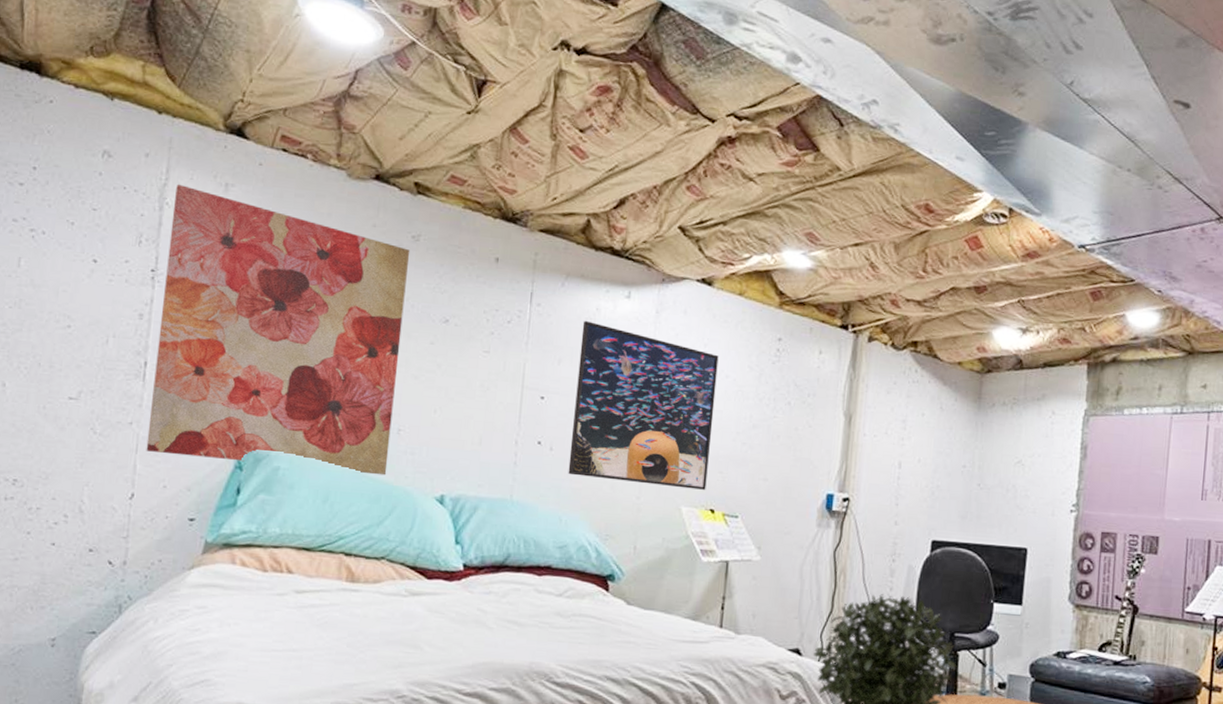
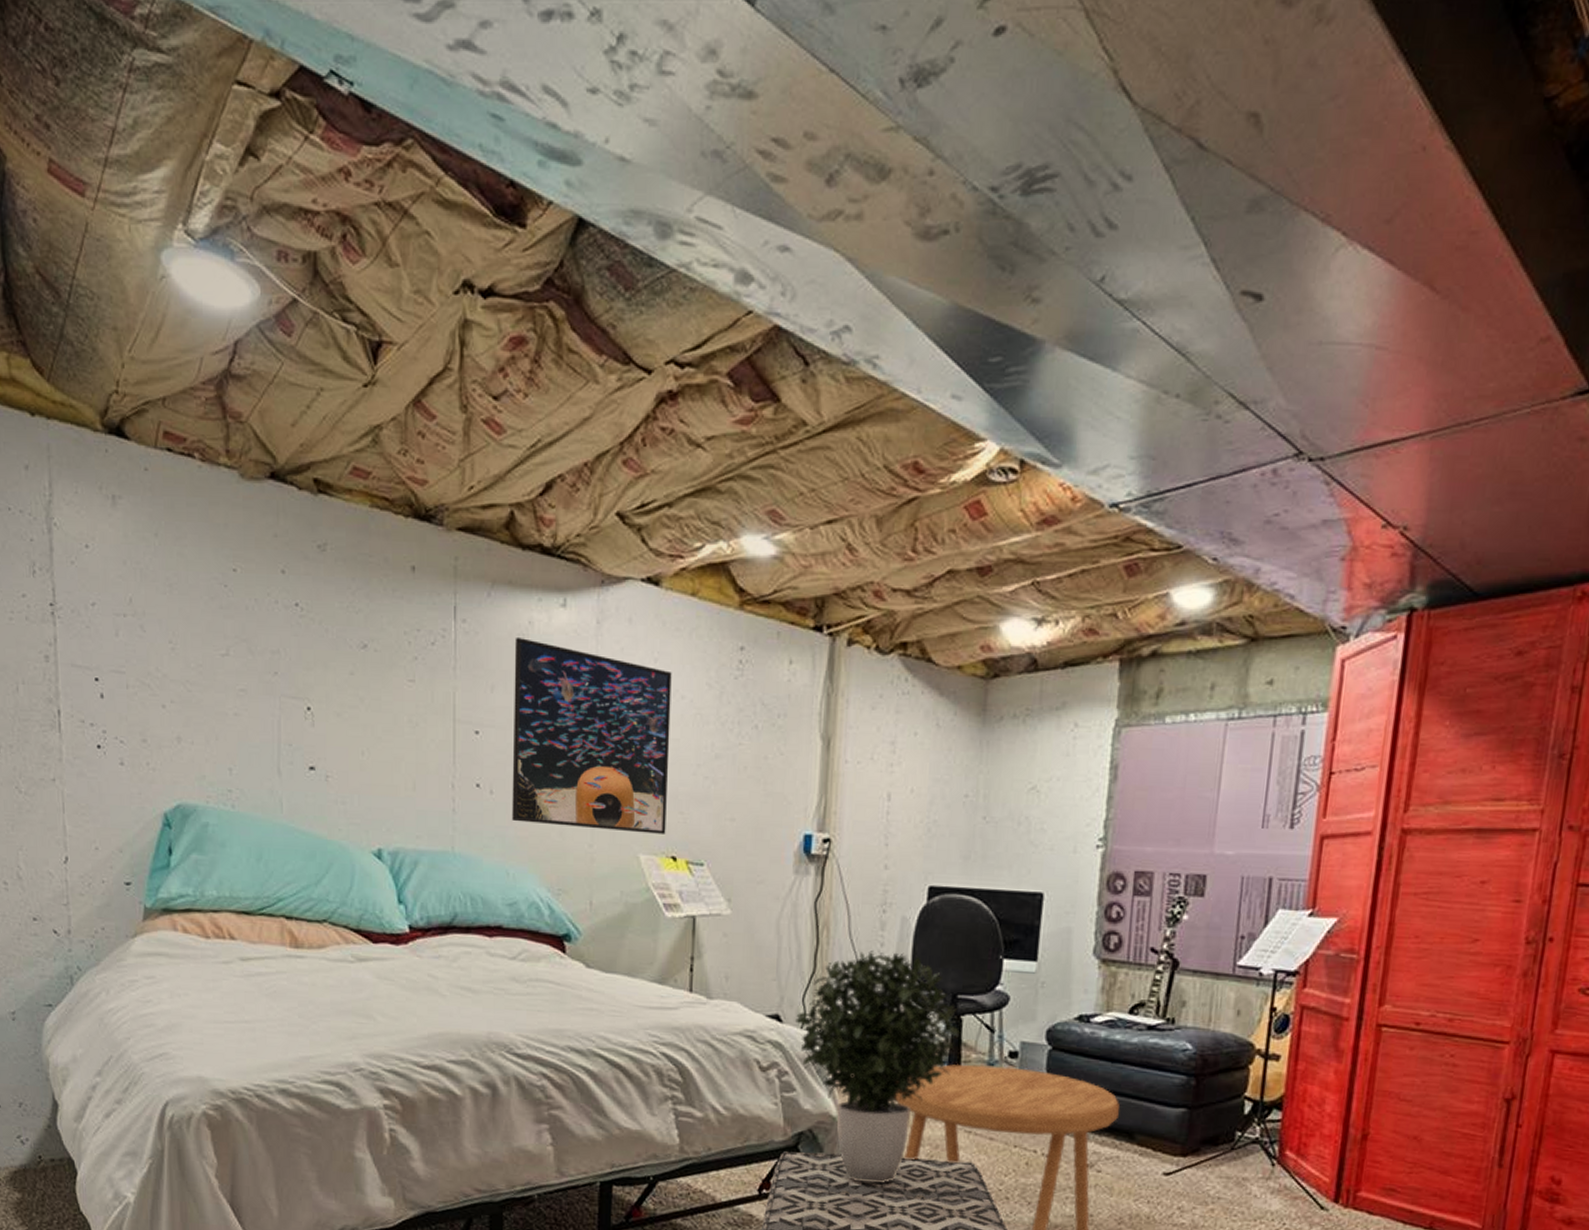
wall art: present [146,184,410,476] -> none [61,499,319,829]

